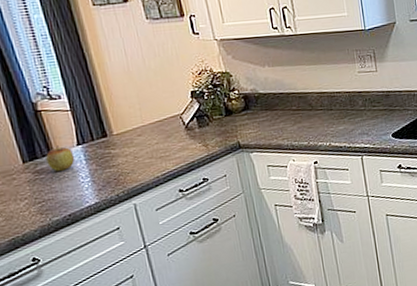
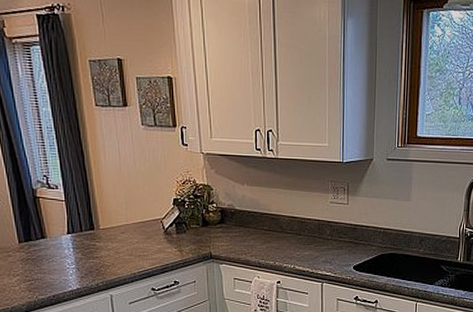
apple: present [46,145,75,171] -> none [39,231,64,255]

